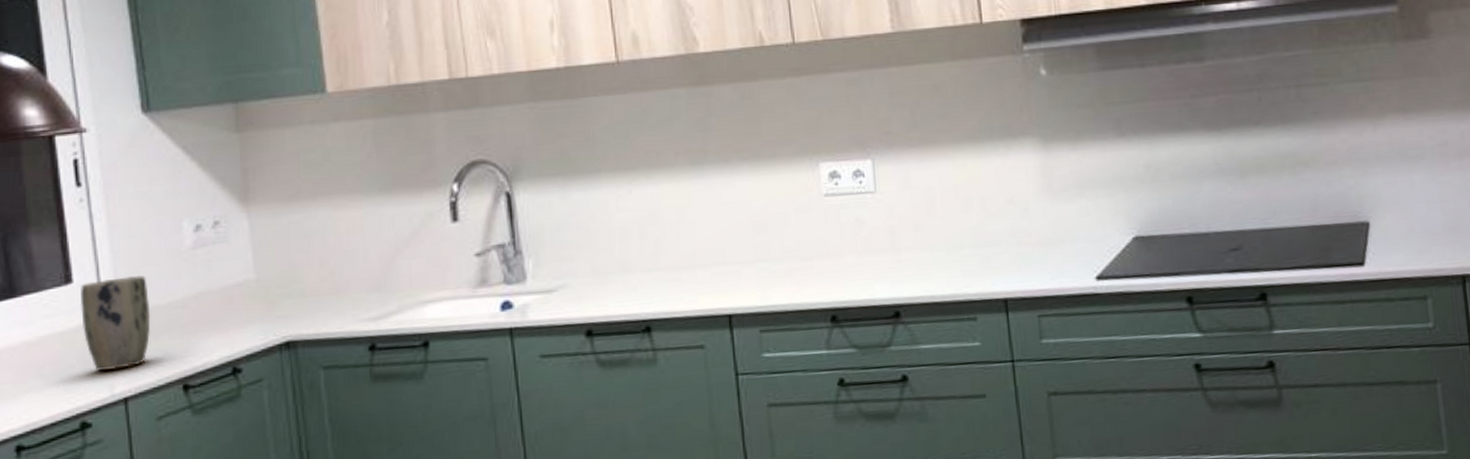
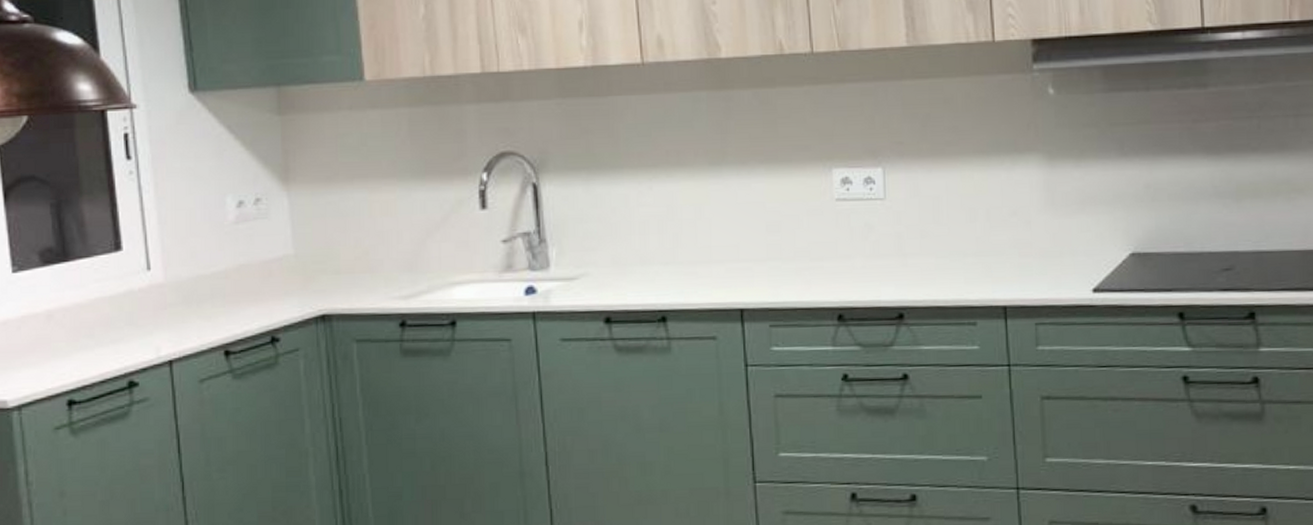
plant pot: present [80,275,151,372] -> none [128,245,195,335]

